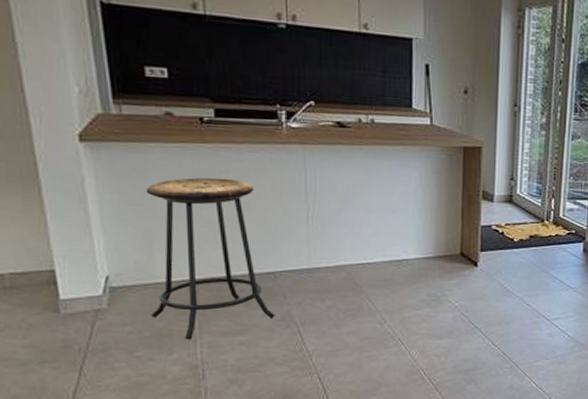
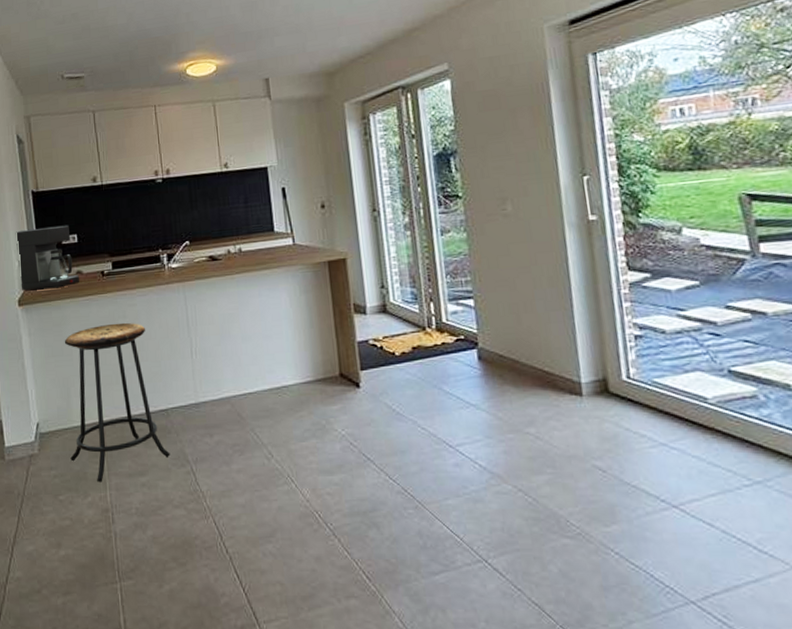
coffee maker: none [73,49,169,129] -> present [15,225,79,291]

